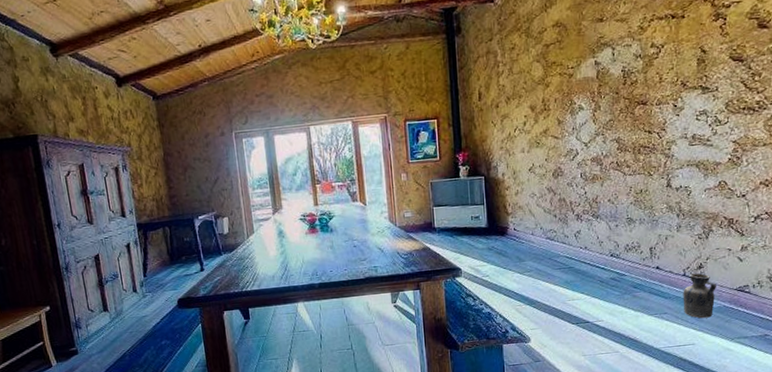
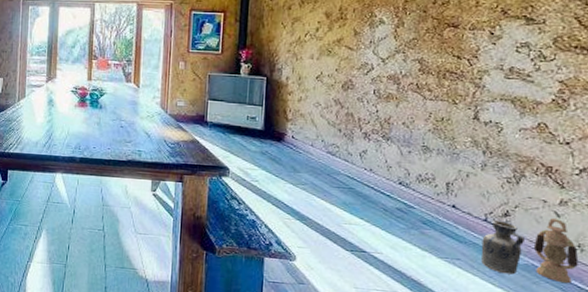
lantern: none [724,263,759,317] -> present [533,218,579,283]

